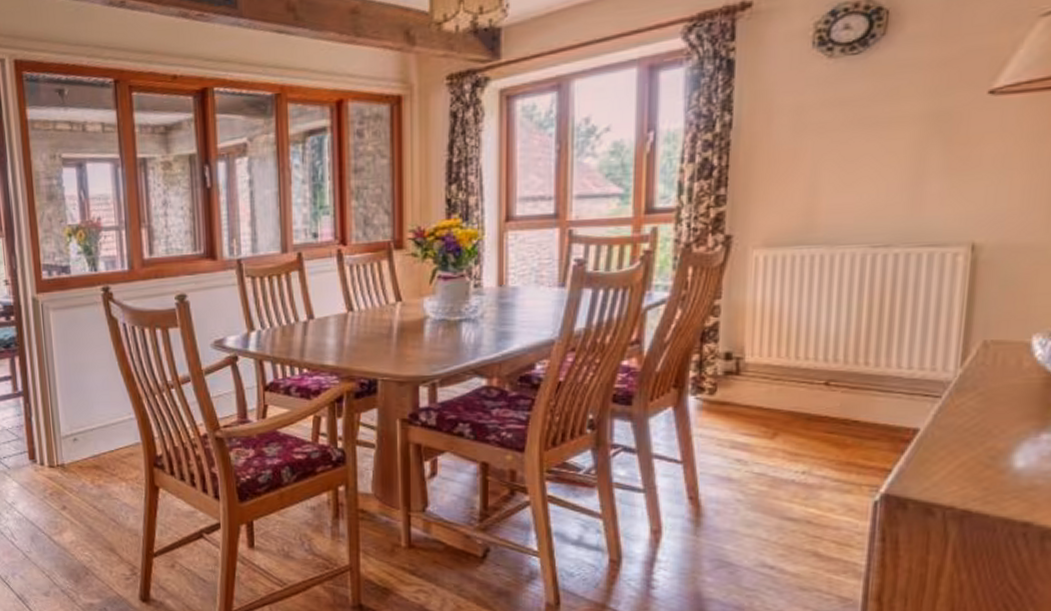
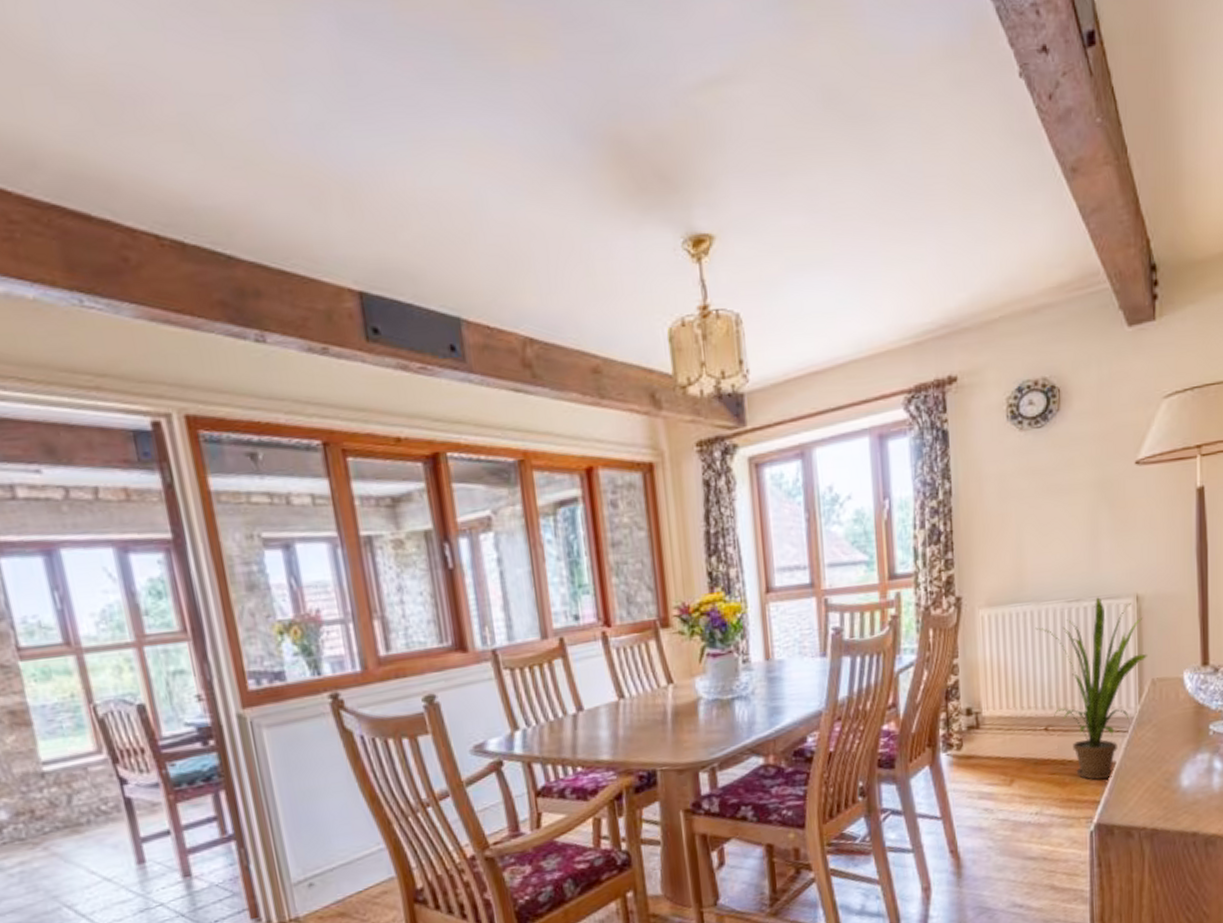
house plant: none [824,244,981,447] -> present [1035,597,1148,781]

